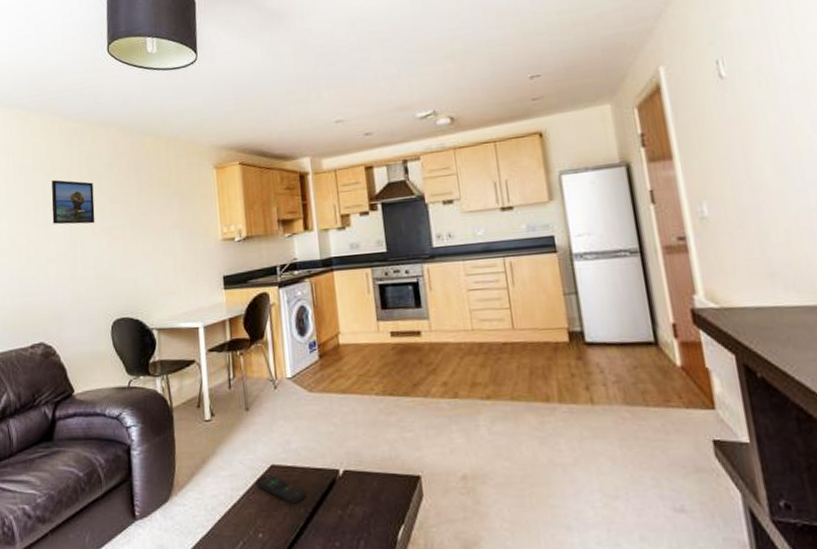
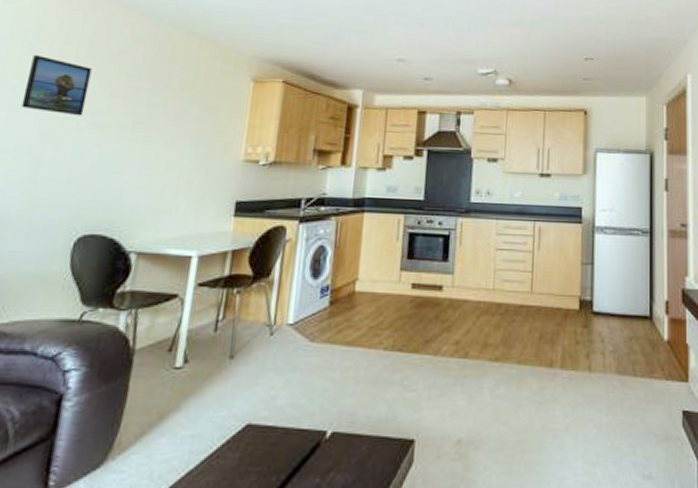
remote control: present [255,474,306,504] -> none [222,435,283,471]

